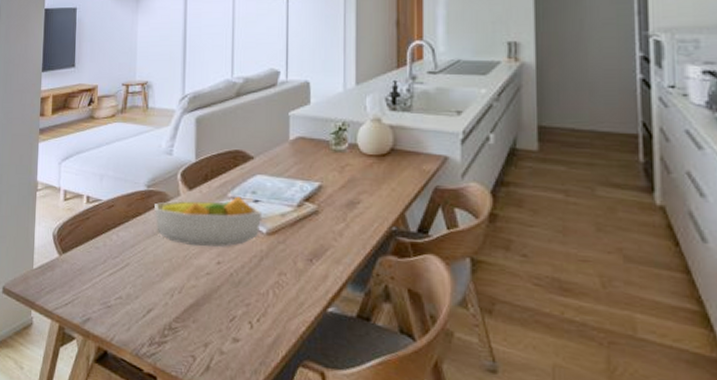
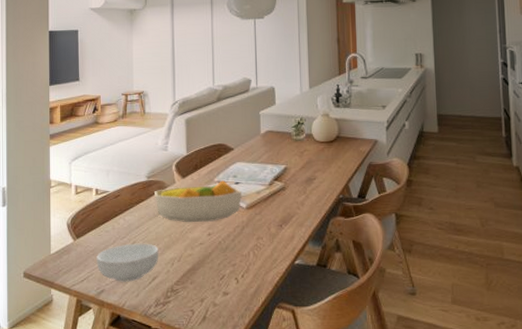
cereal bowl: none [83,265,157,312] -> present [96,243,159,282]

